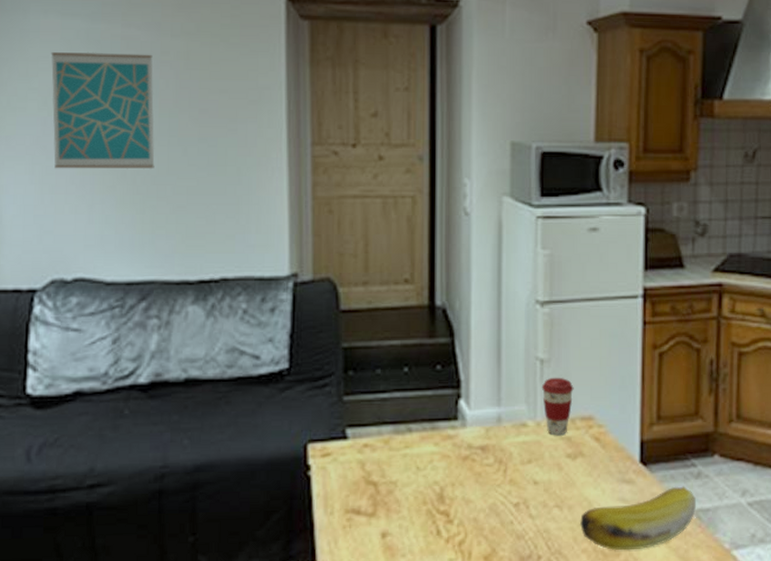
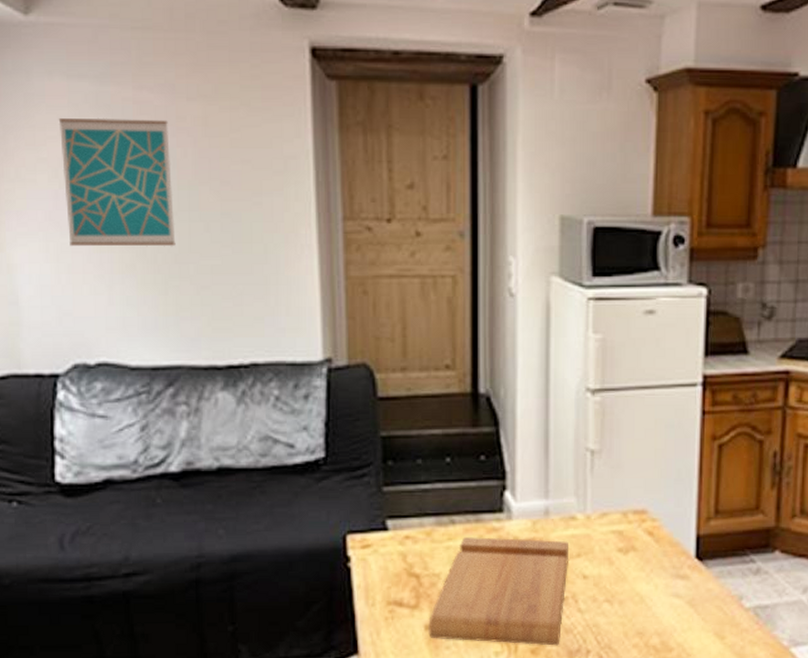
cutting board: none [385,444,520,552] -> present [428,537,568,646]
coffee cup: present [541,377,574,436] -> none [591,469,627,530]
banana: present [580,486,697,551] -> none [631,582,755,647]

